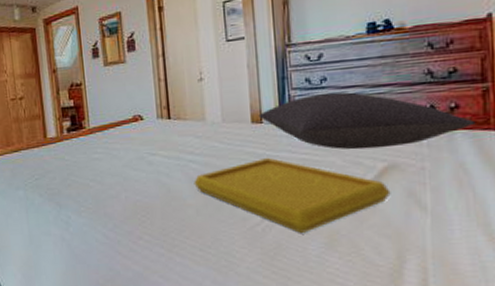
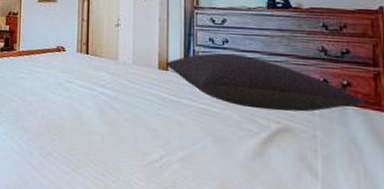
serving tray: present [194,157,391,233] -> none [102,101,283,177]

